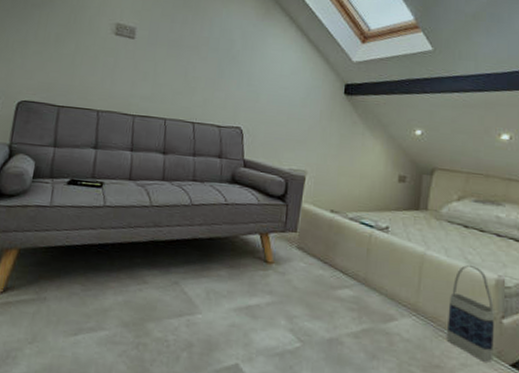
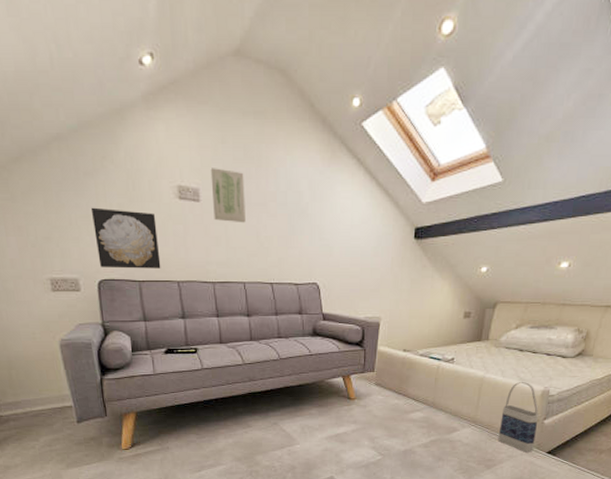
wall art: none [23,34,90,96] -> present [90,207,161,269]
wall art: none [145,11,181,63] -> present [210,168,246,223]

